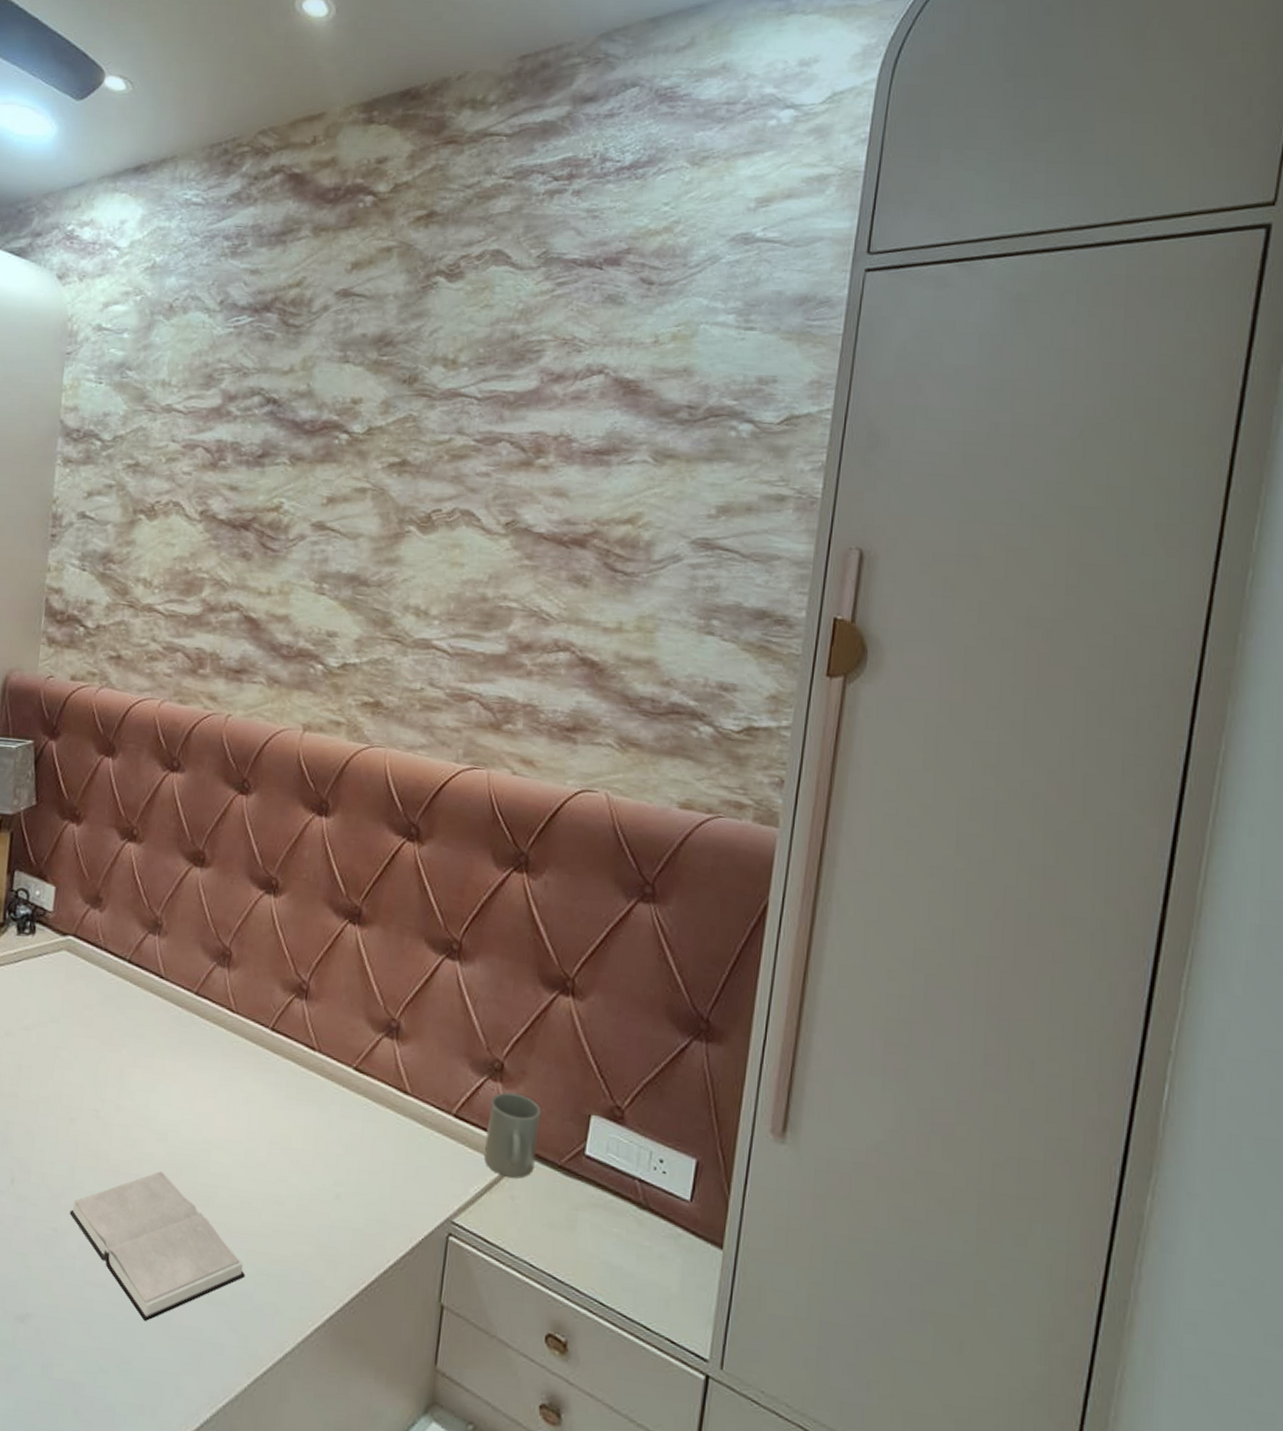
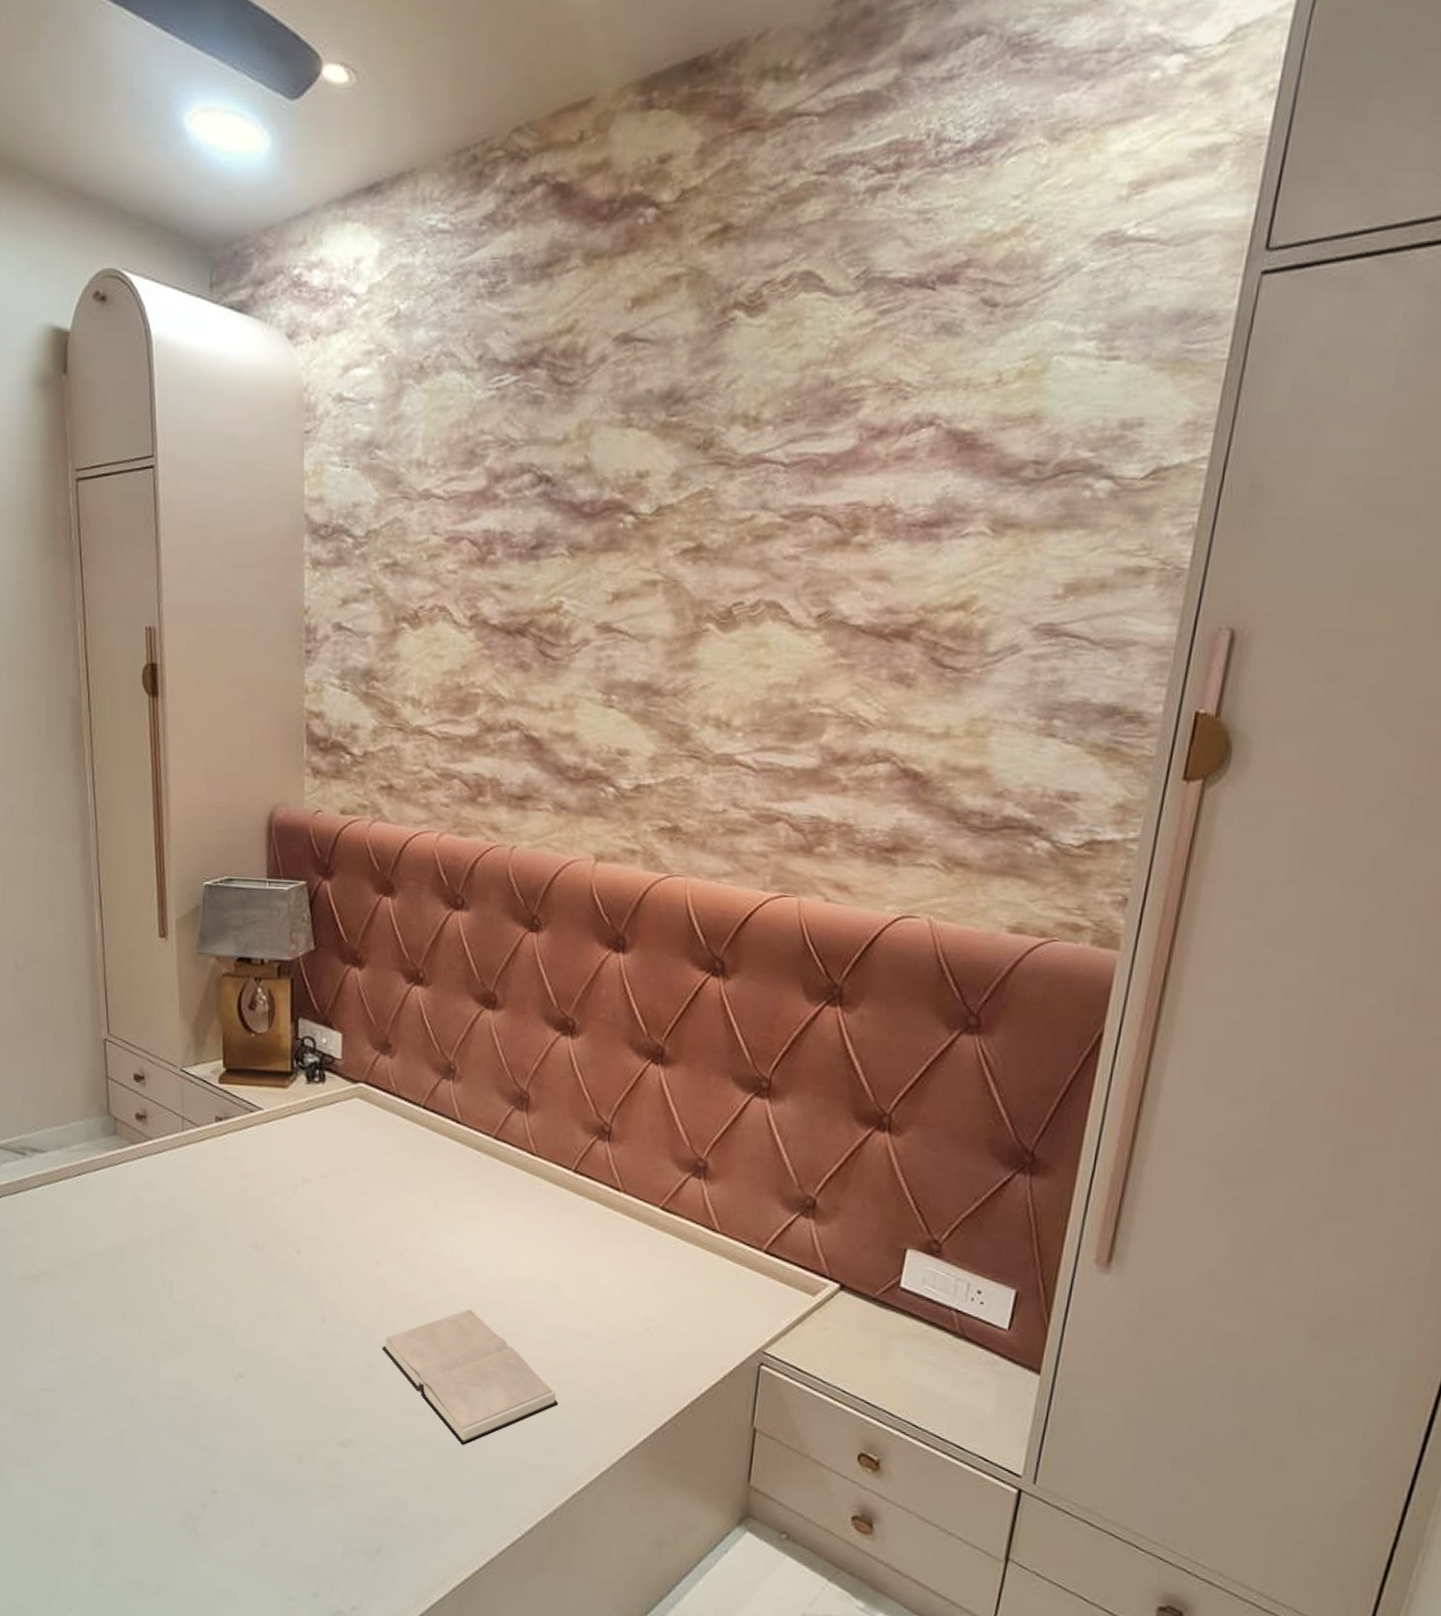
cup: present [484,1092,542,1179] -> none [796,1228,856,1311]

